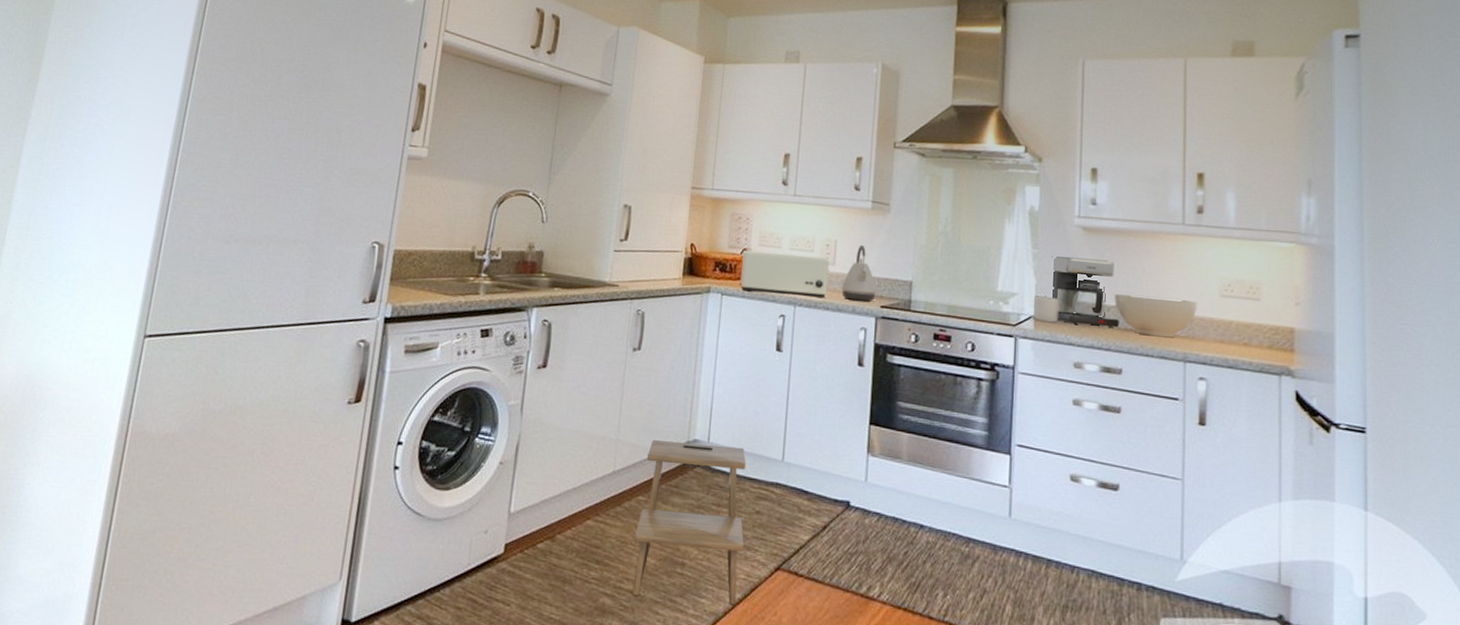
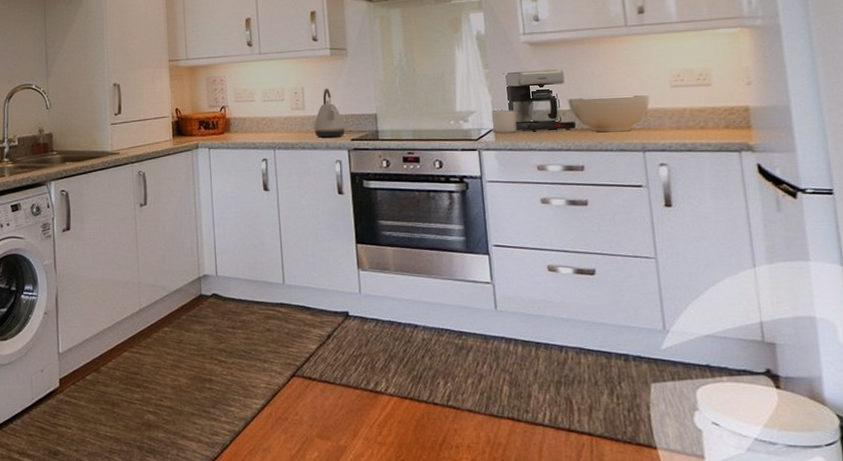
step stool: present [632,440,747,605] -> none [165,277,261,411]
toaster: present [739,250,830,298] -> none [221,104,302,143]

